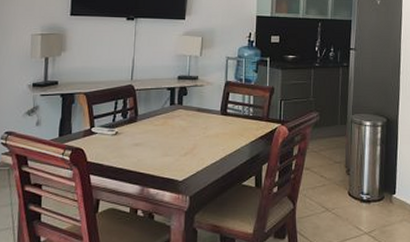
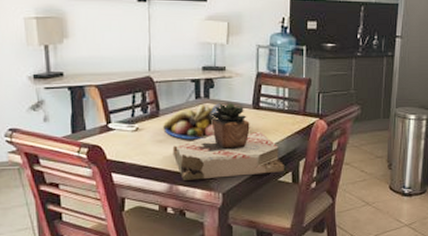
fruit bowl: none [140,109,197,144] -> present [163,103,226,140]
succulent plant: none [146,109,248,183] -> present [172,103,284,180]

